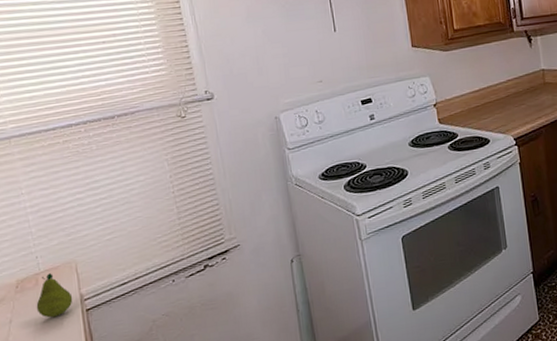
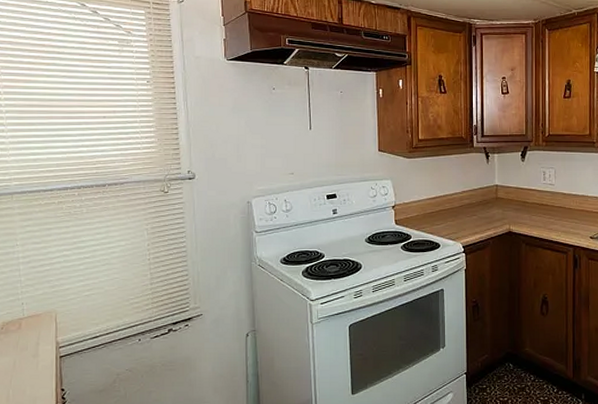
fruit: present [36,273,73,318] -> none [16,320,50,360]

